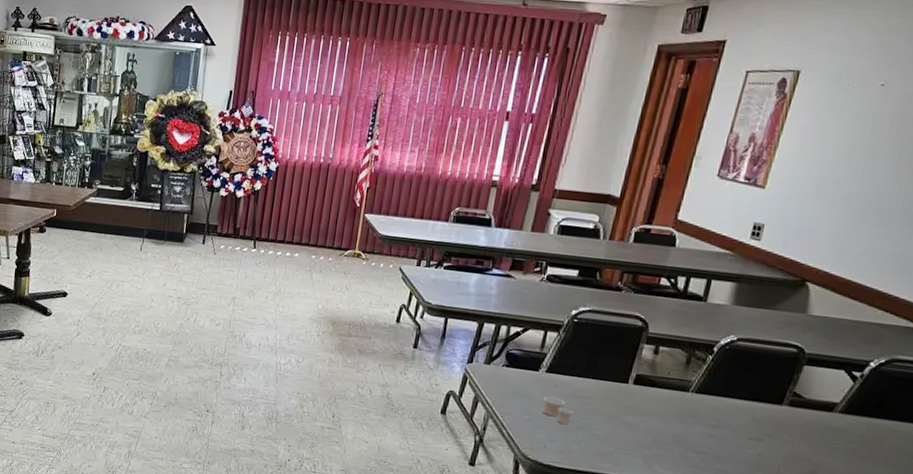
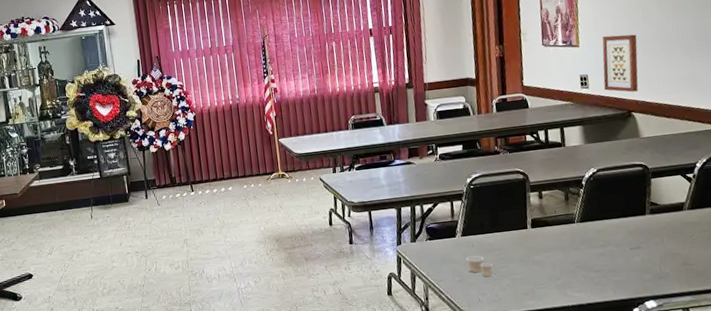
wall art: none [779,182,847,259] -> present [602,34,638,92]

